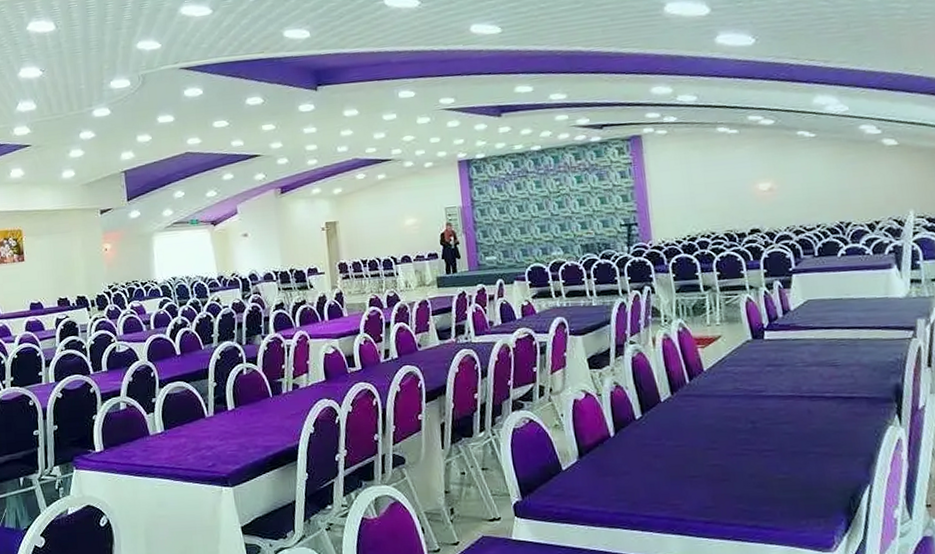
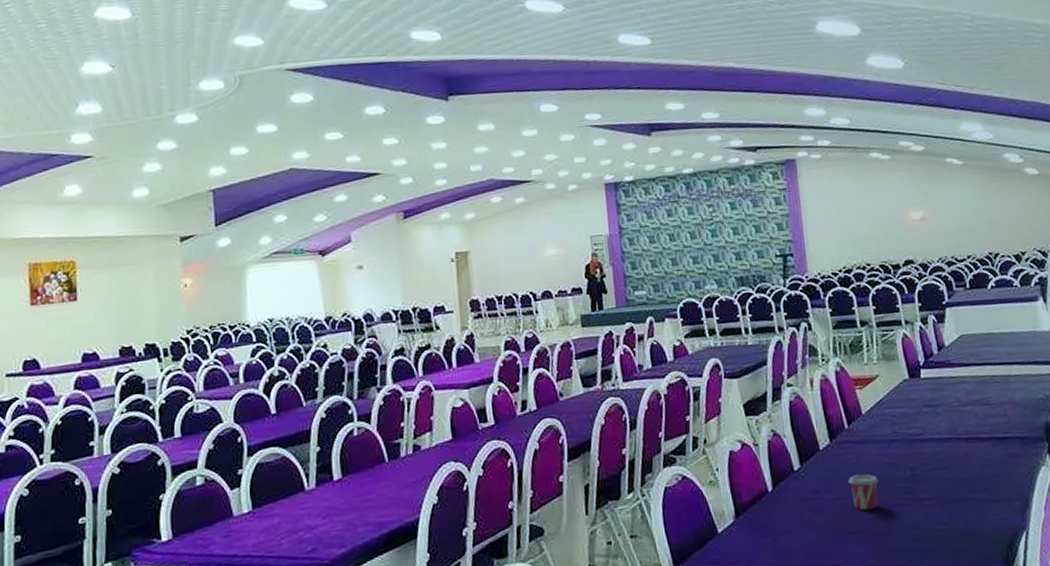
cup: none [688,425,719,458] -> present [848,474,879,510]

